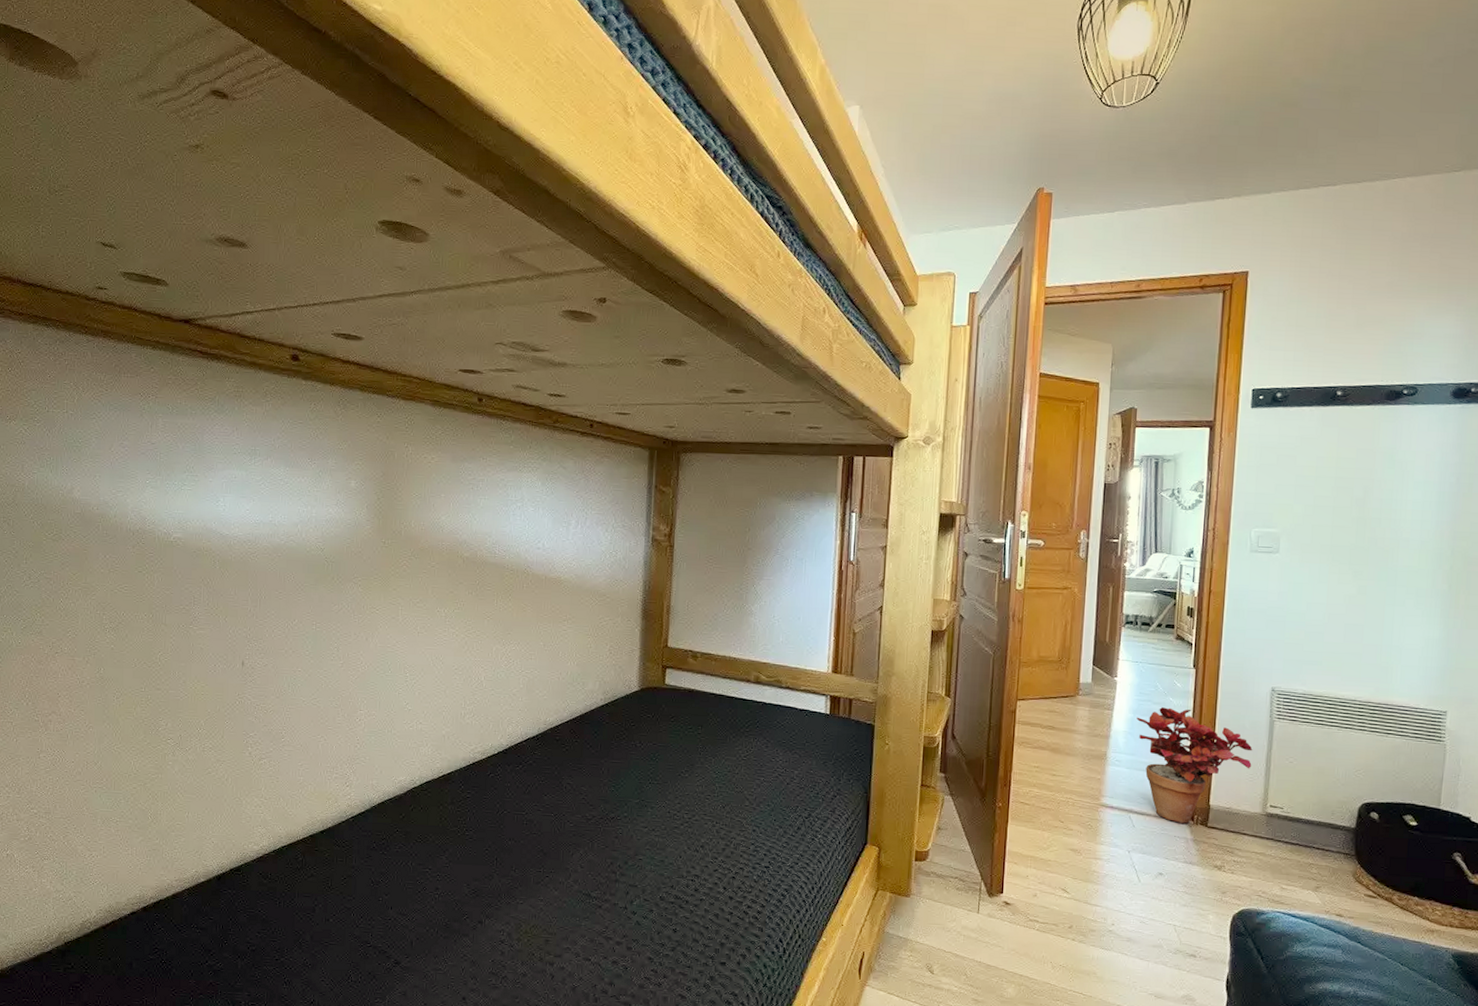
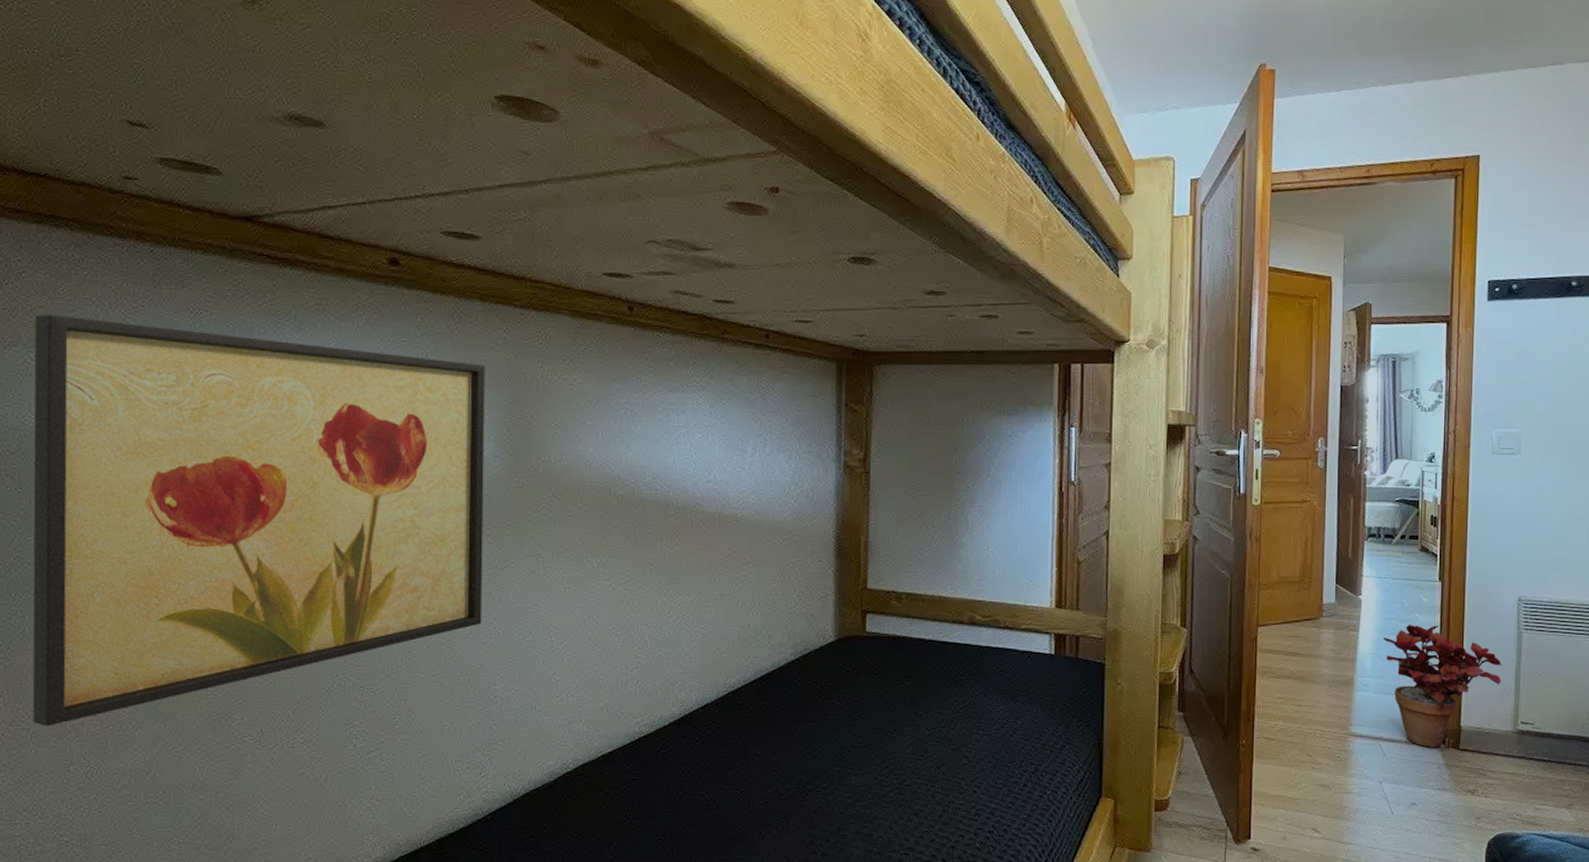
wall art: none [15,396,362,721] -> present [32,315,485,726]

